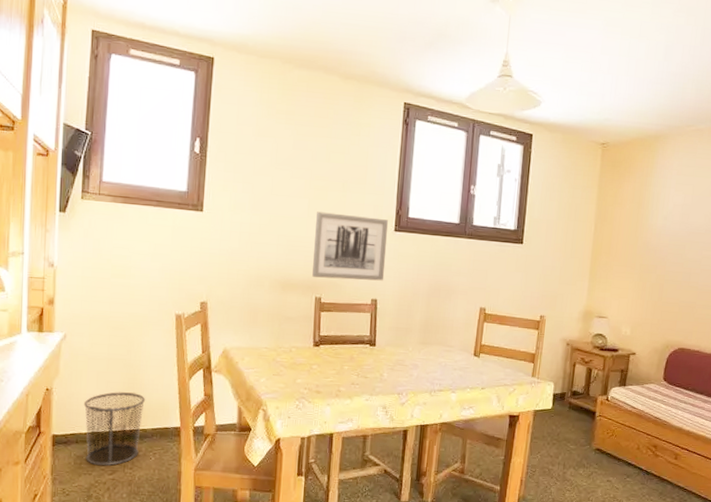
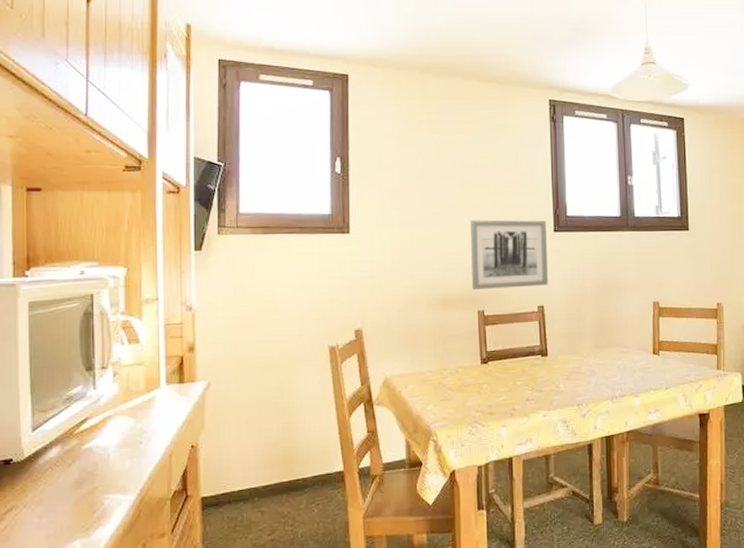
trash can: present [83,392,146,466] -> none [234,438,303,527]

